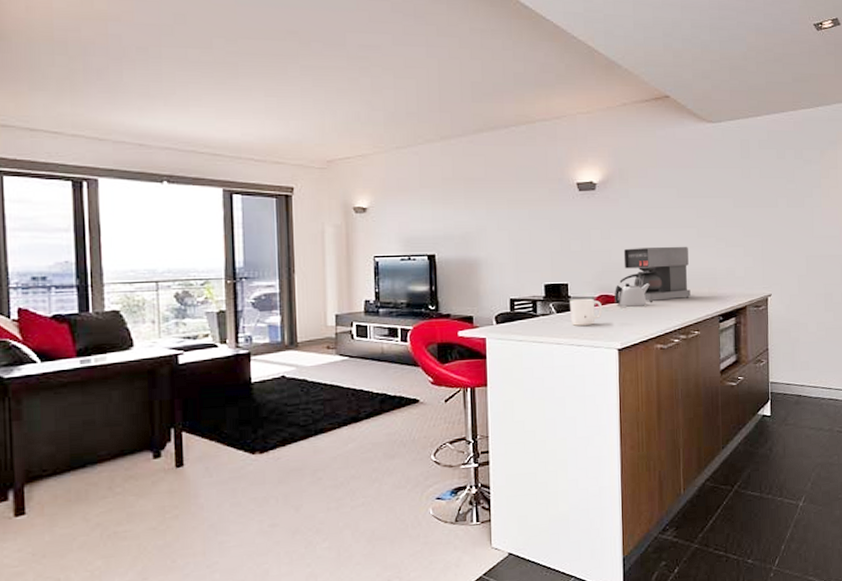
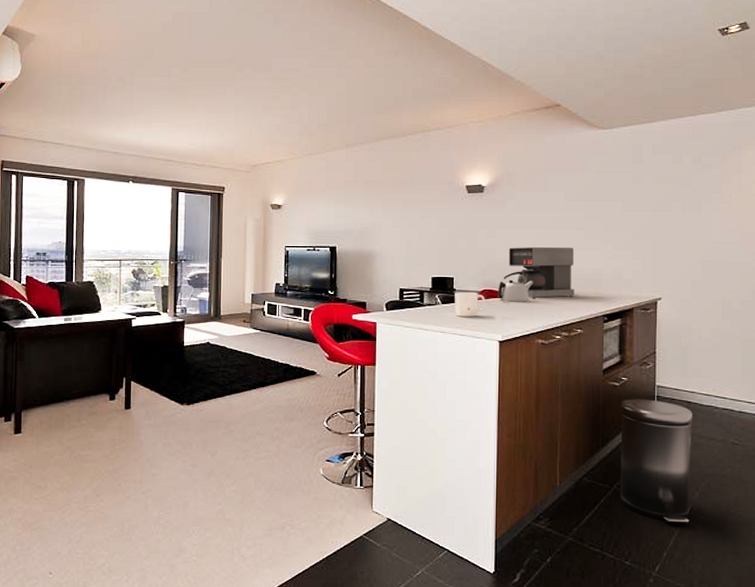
pedal bin: none [738,396,804,516] -> present [620,399,692,523]

